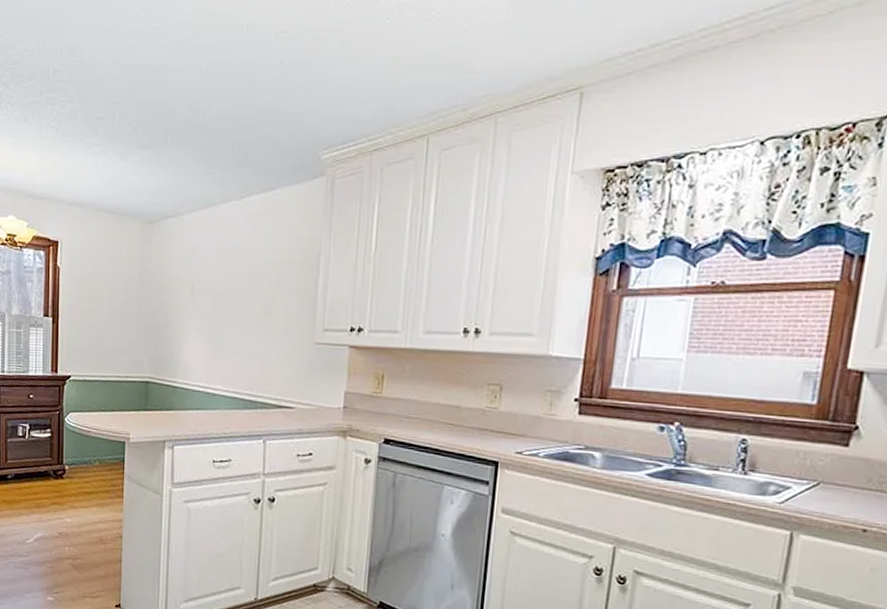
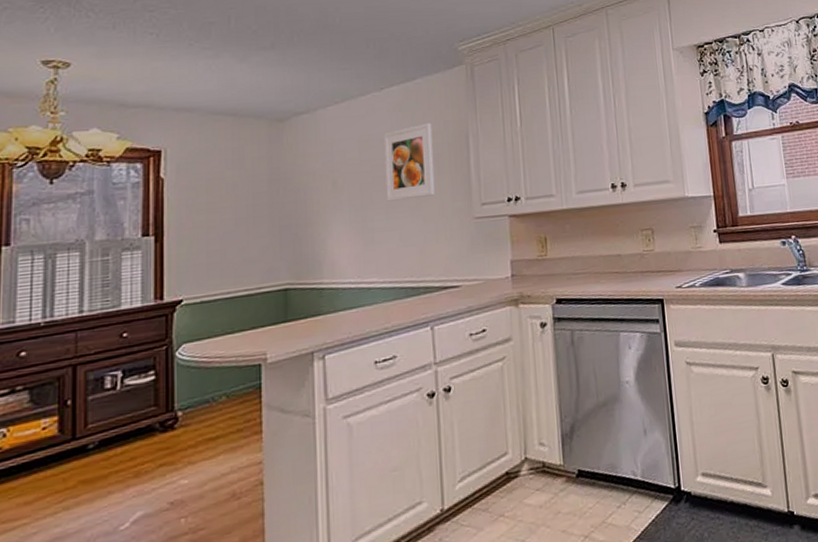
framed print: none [236,238,286,315] -> present [383,122,436,202]

